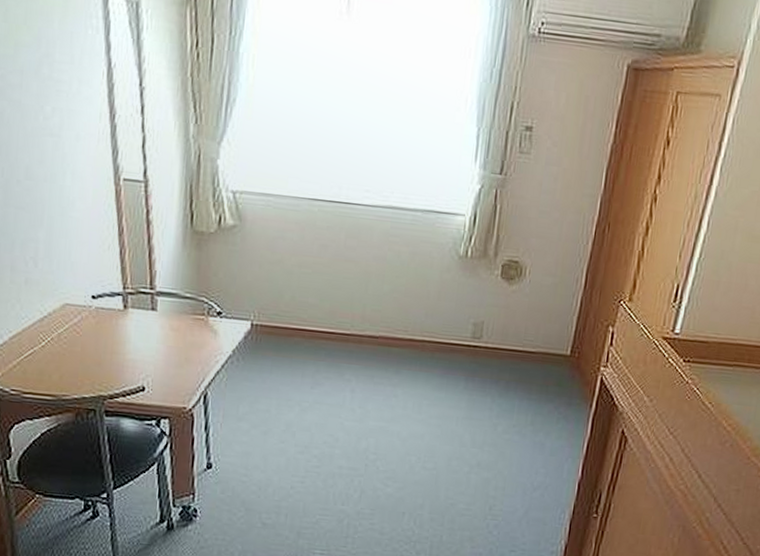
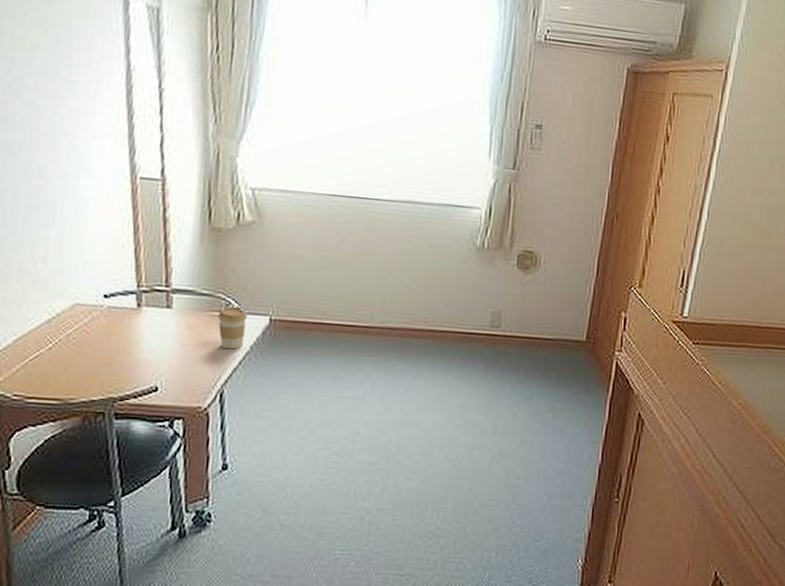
coffee cup: none [201,311,230,353] -> present [218,307,248,350]

